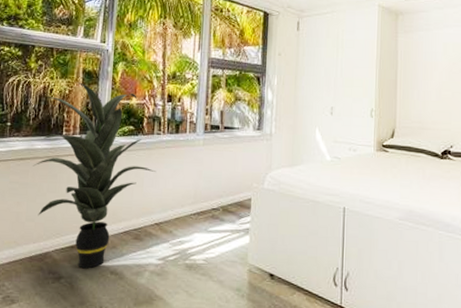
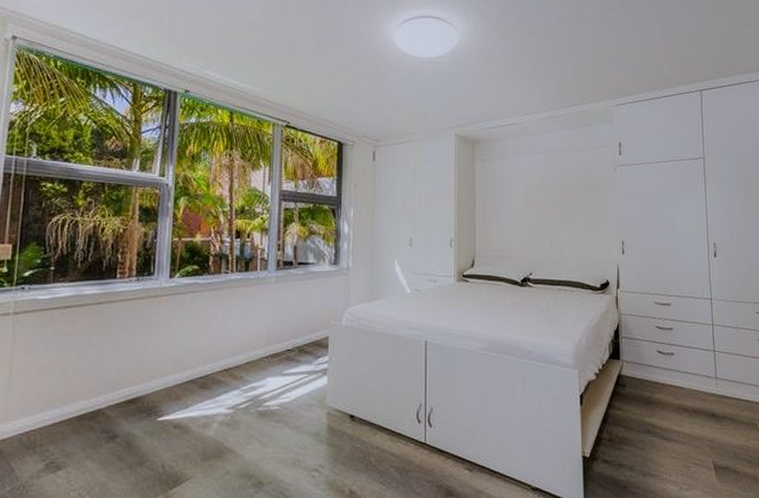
indoor plant: present [33,82,157,269] -> none [82,220,225,425]

